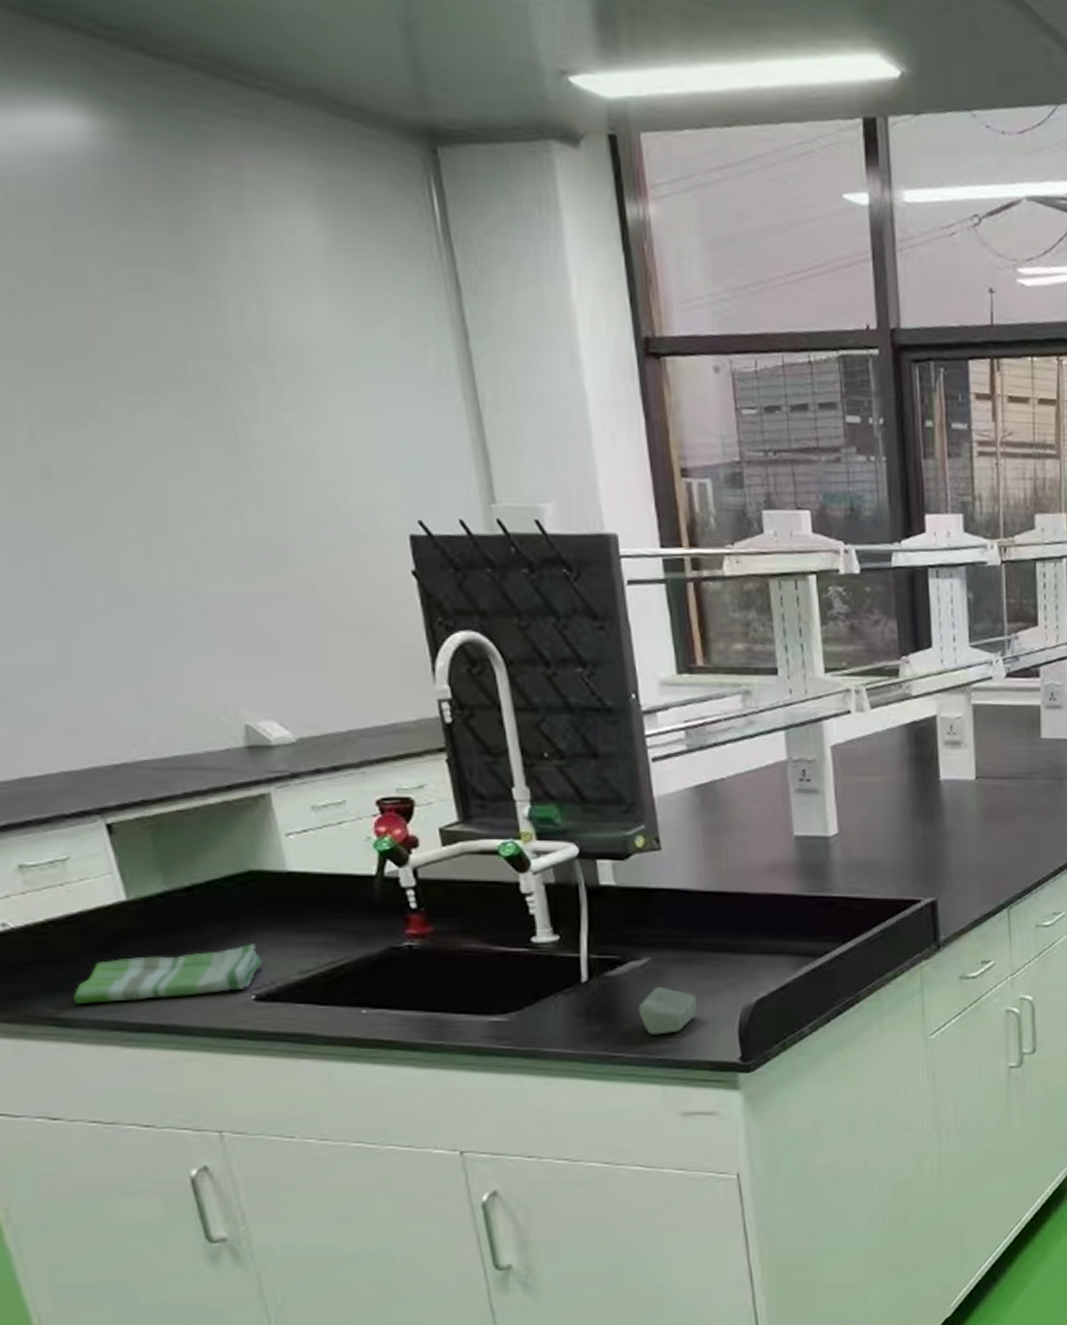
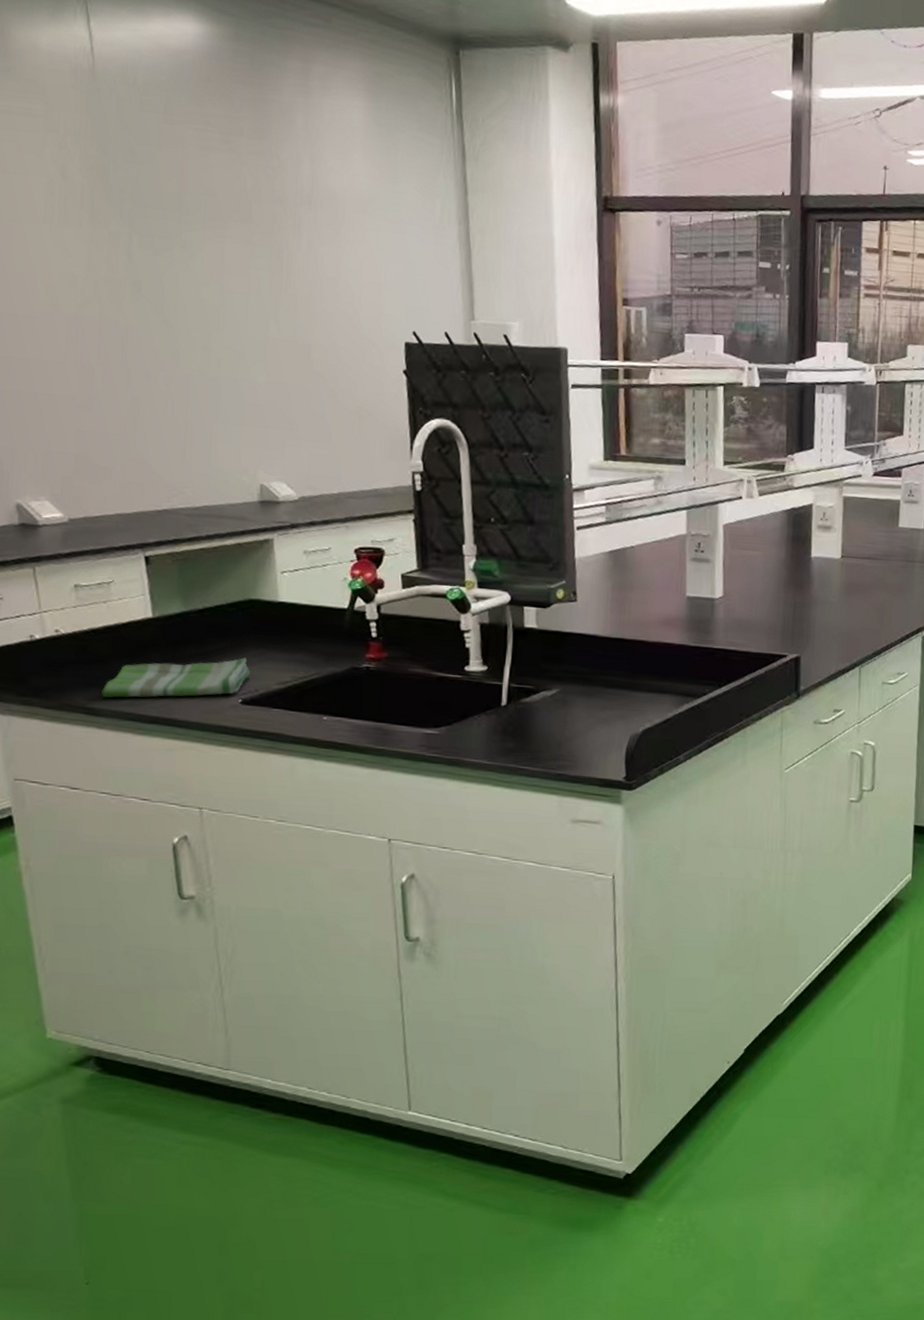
soap bar: present [638,986,697,1035] -> none [545,713,593,753]

